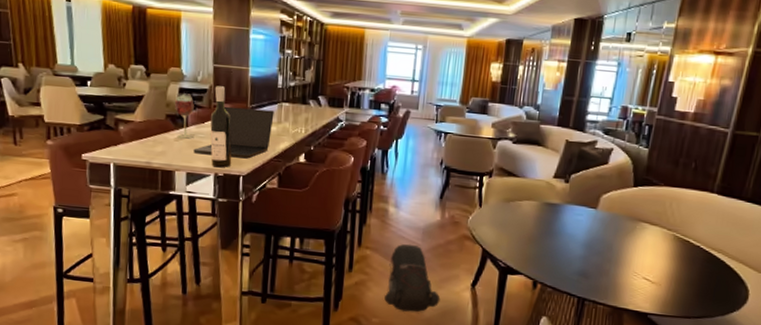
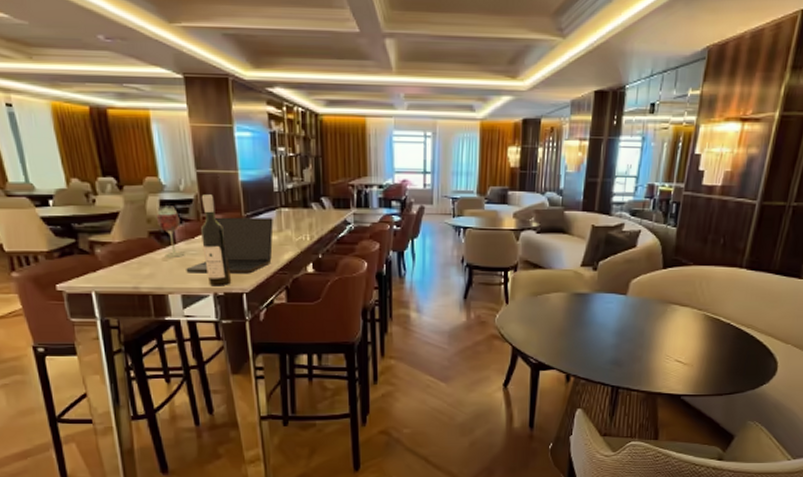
backpack: present [384,244,441,312] -> none [414,349,473,419]

